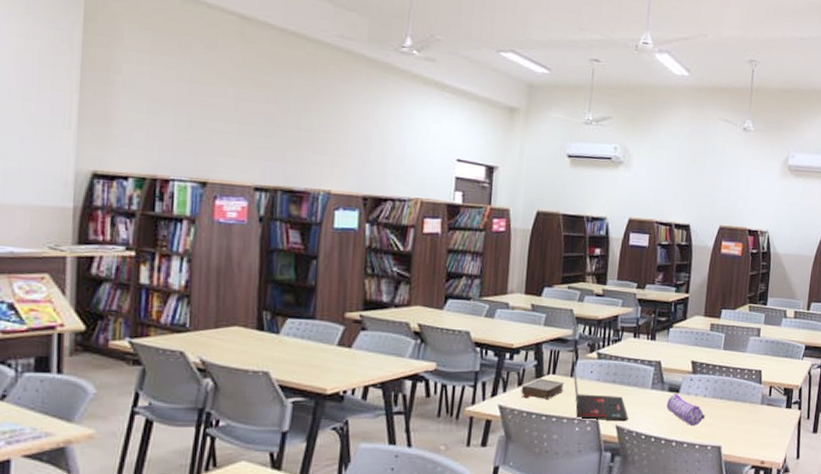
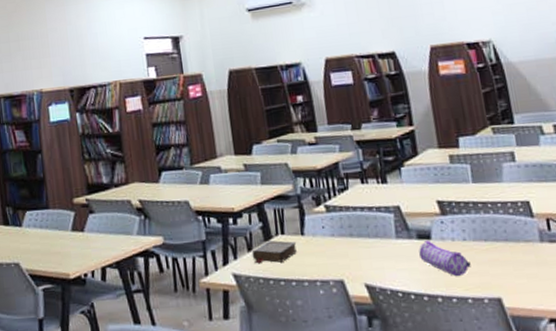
laptop: present [572,345,628,422] -> none [296,200,377,280]

